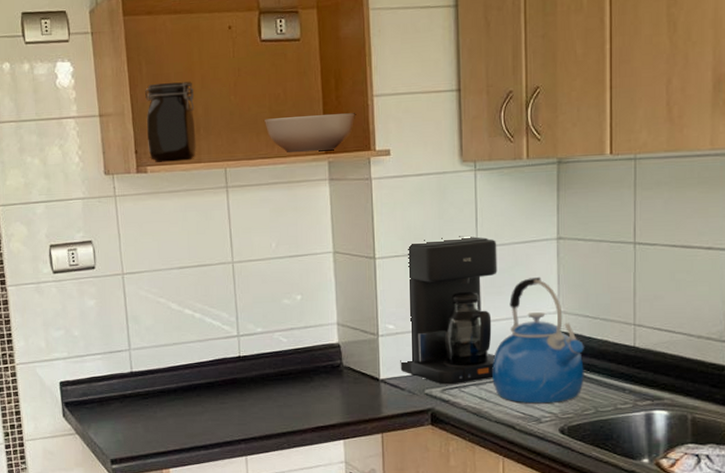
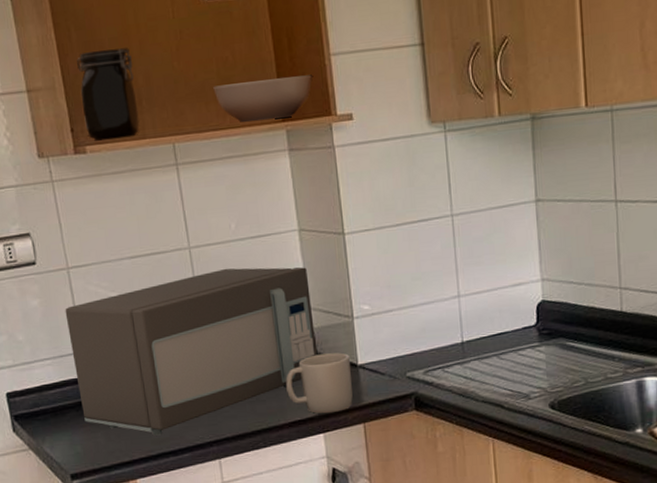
microwave: none [117,283,342,430] -> present [65,267,317,436]
mug: none [312,367,373,422] -> present [286,352,353,414]
coffee maker: present [400,236,497,385] -> none [378,204,478,366]
kettle: present [492,276,584,404] -> none [475,243,572,379]

